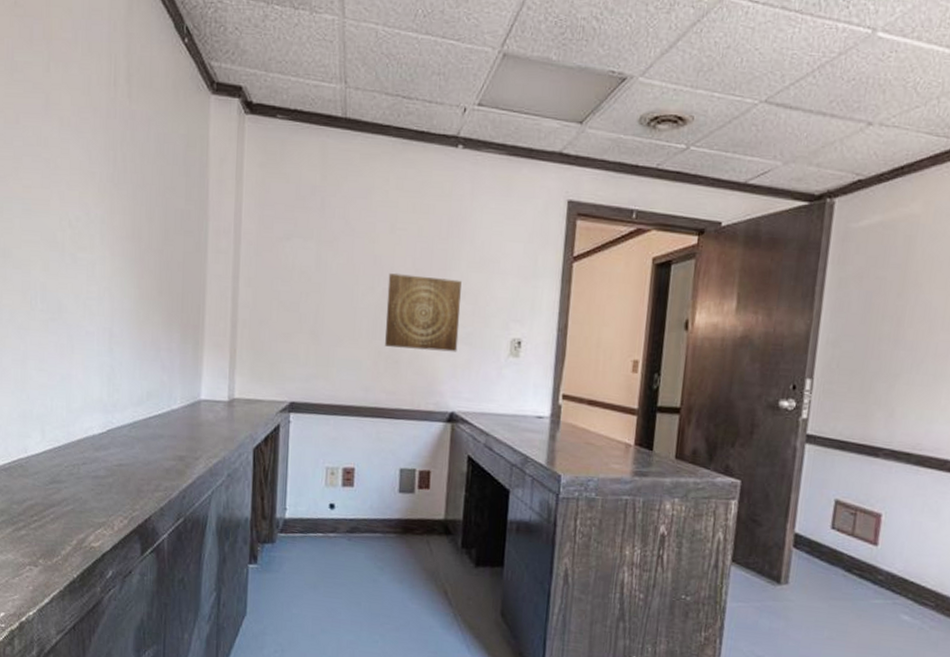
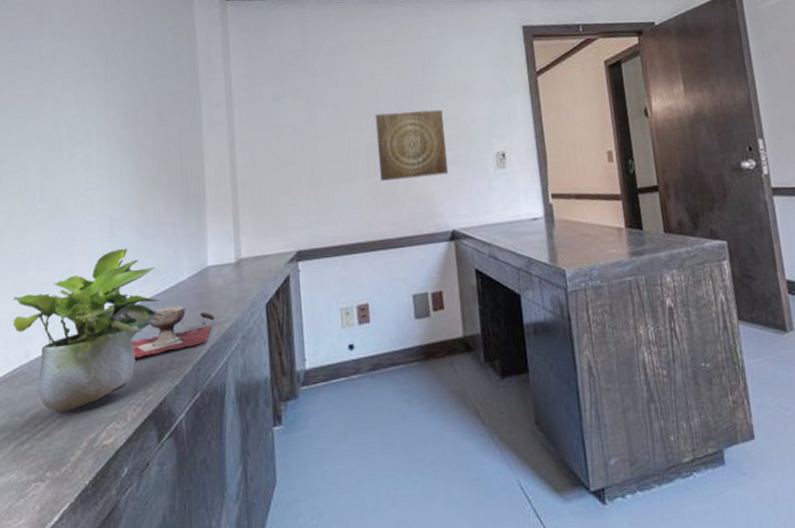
potted plant: none [13,365,154,510] -> present [13,249,164,412]
decorative bowl: none [122,432,204,475] -> present [131,306,215,358]

